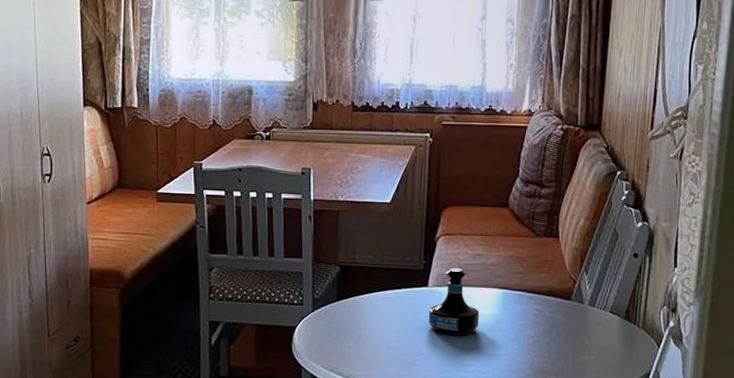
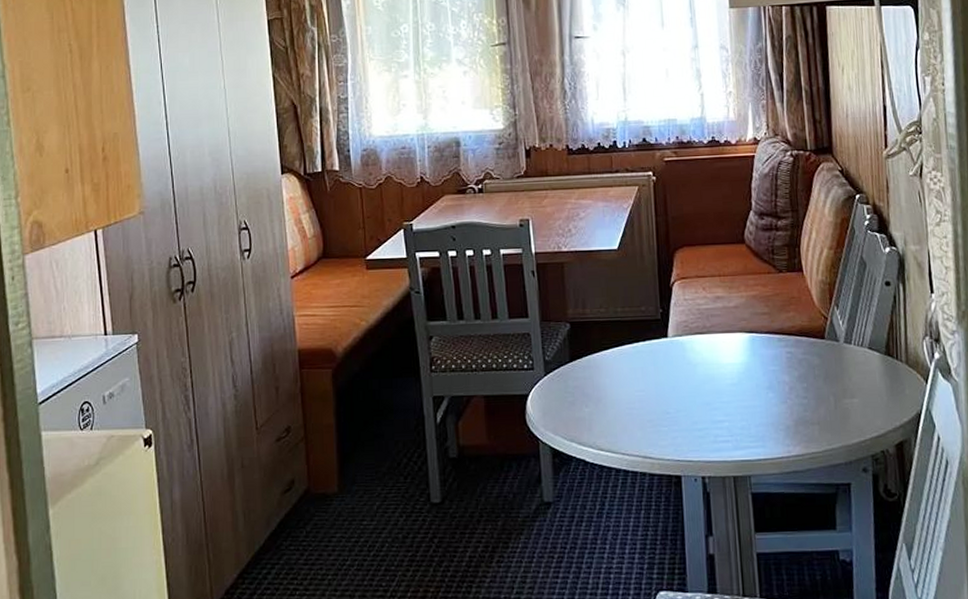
tequila bottle: present [429,267,480,335] -> none [672,313,728,389]

